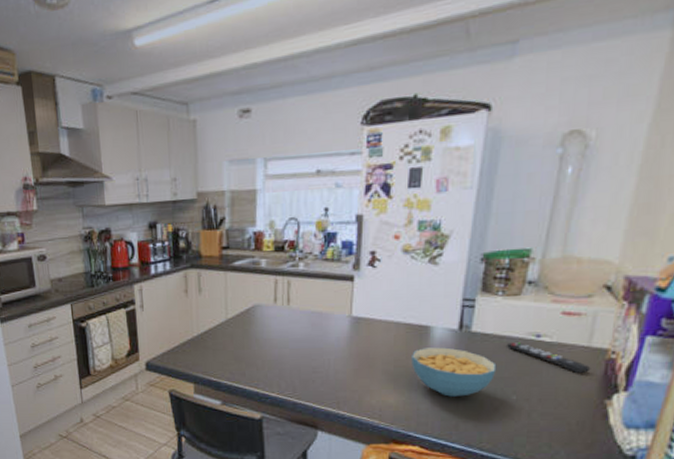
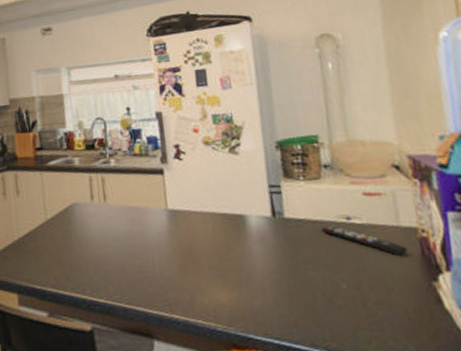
cereal bowl: present [412,347,497,397] -> none [233,236,319,290]

